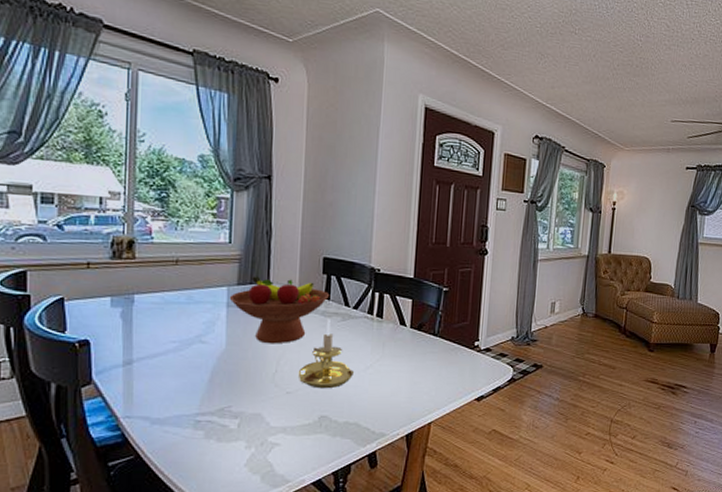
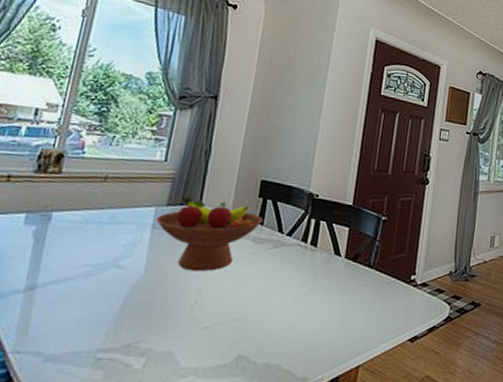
candle holder: present [299,318,354,389] -> none [219,245,280,324]

